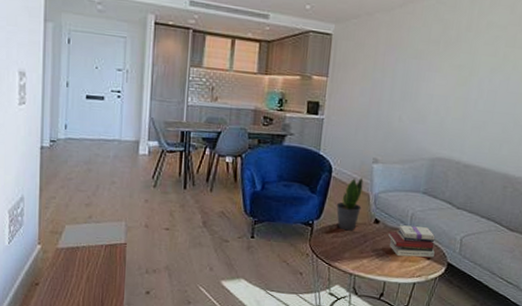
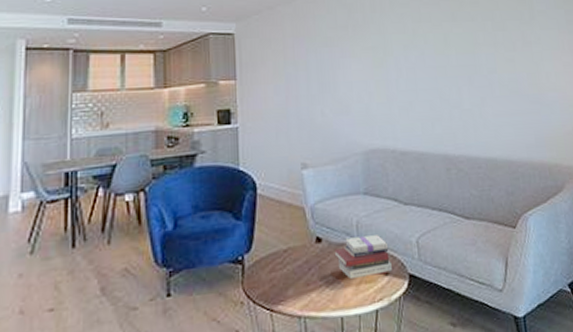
potted plant: present [336,177,364,231] -> none [268,188,298,260]

